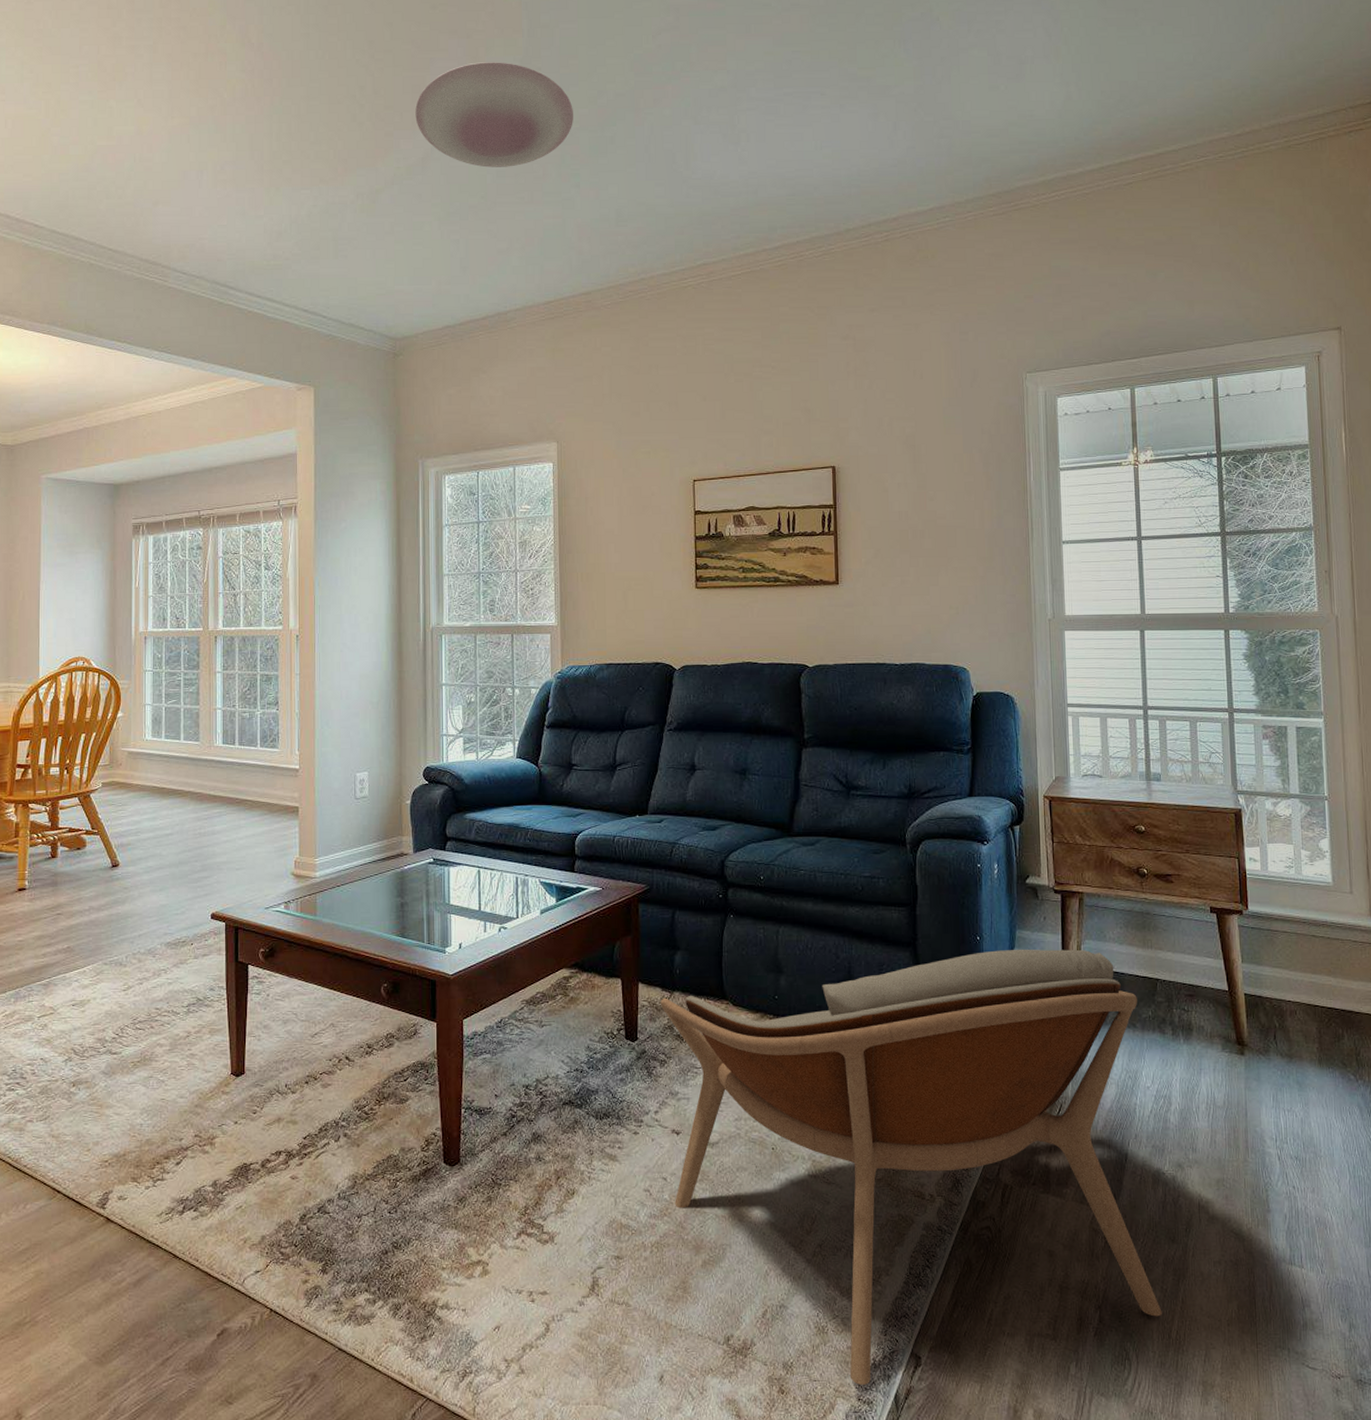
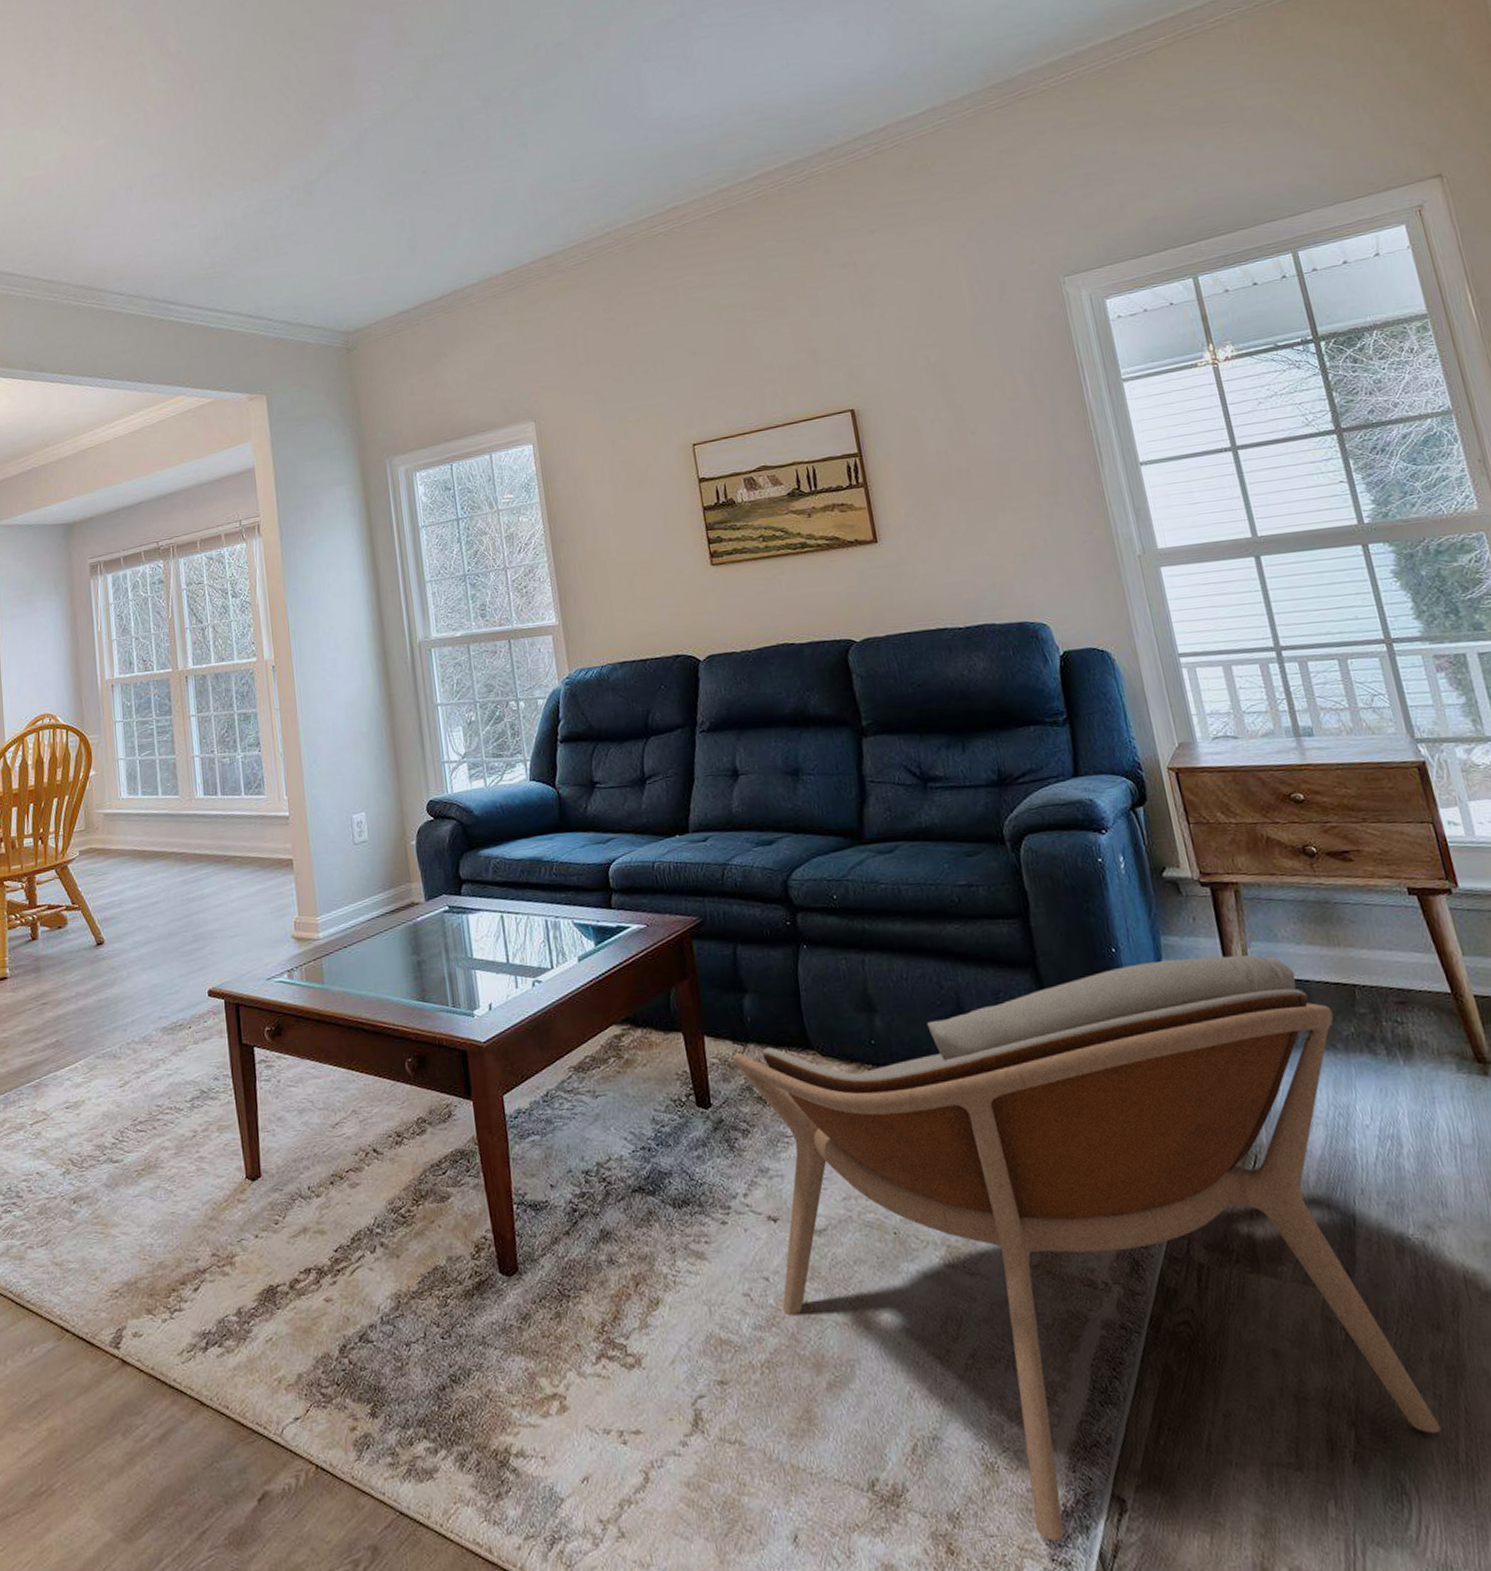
ceiling light: present [415,62,573,168] -> none [343,30,512,141]

